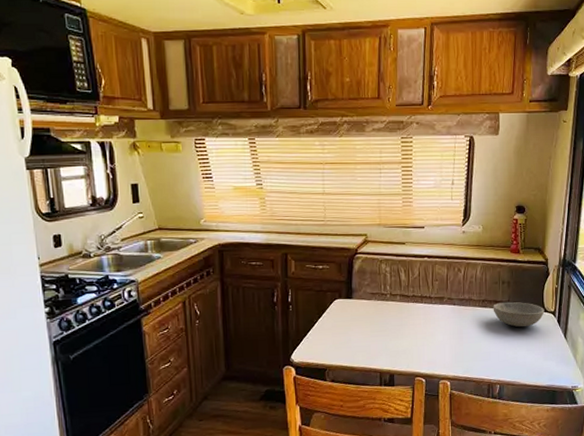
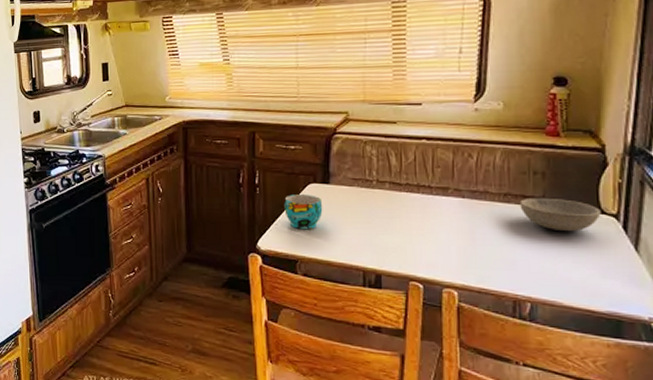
cup: none [314,309,347,341] -> present [284,195,323,230]

